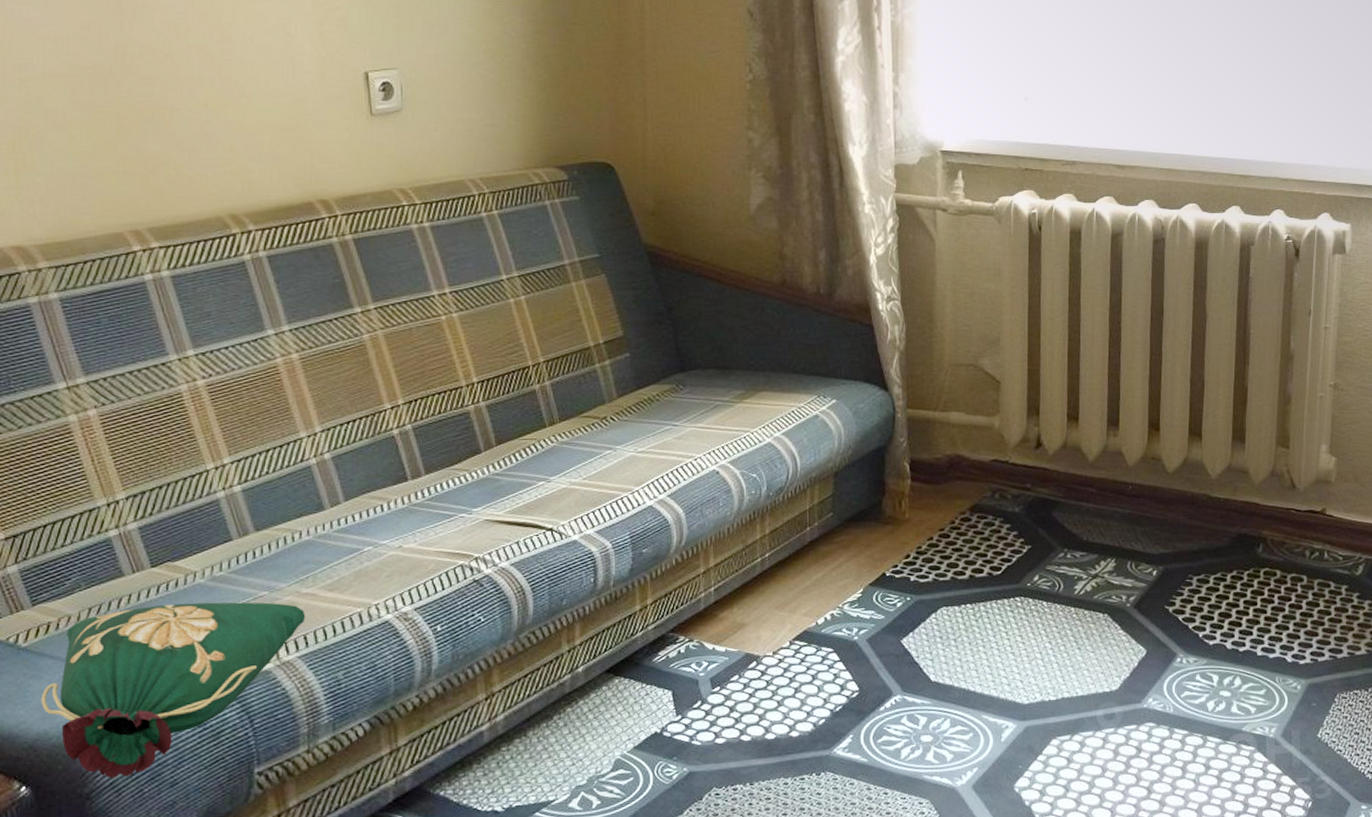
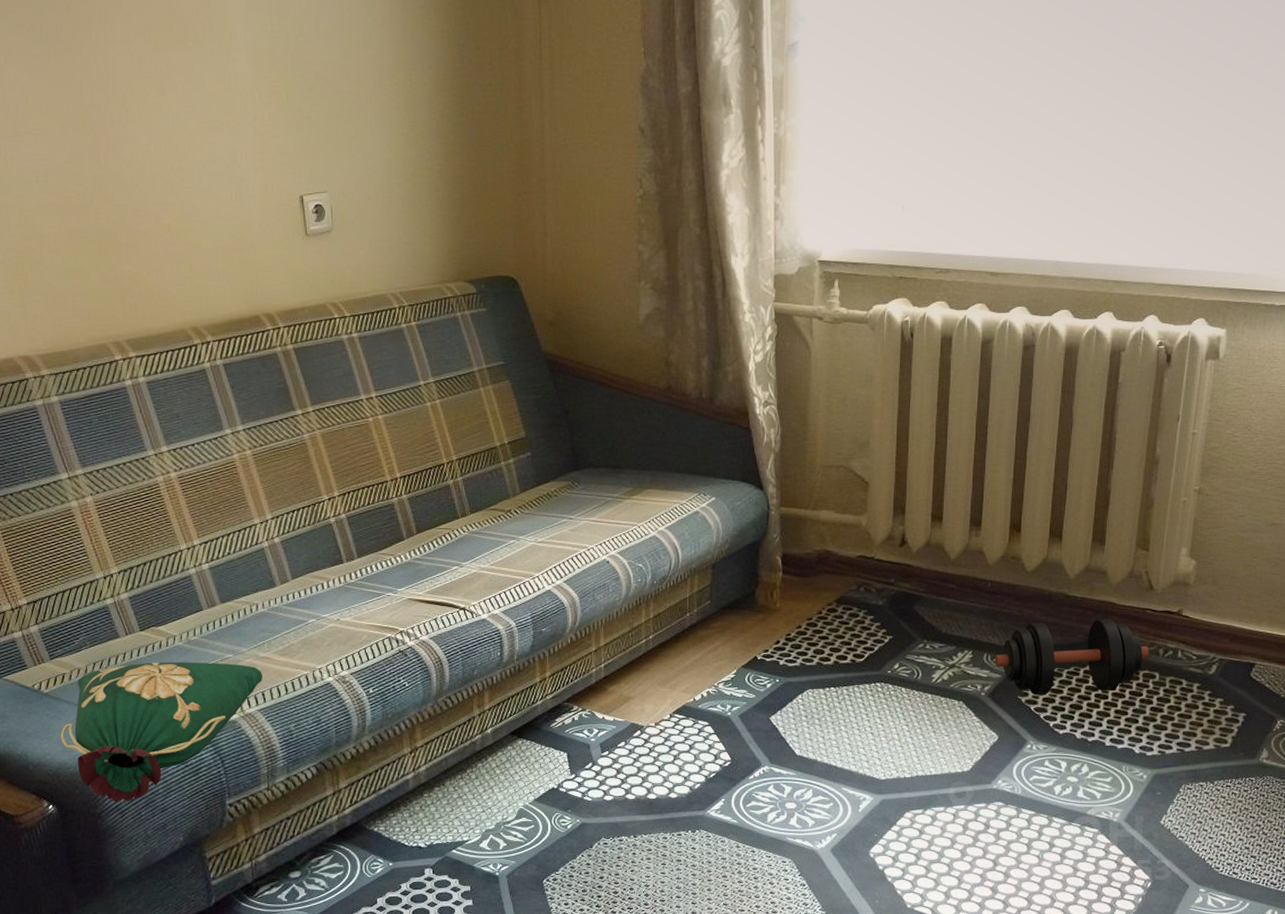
barbell: none [1139,520,1296,604] -> present [994,618,1149,694]

